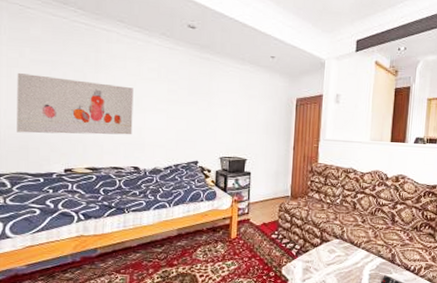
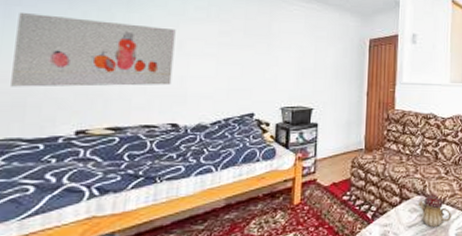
teapot: none [337,239,366,268] -> present [418,194,451,228]

